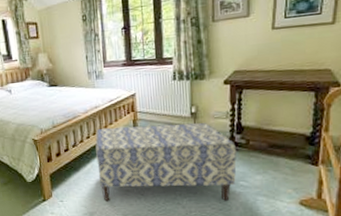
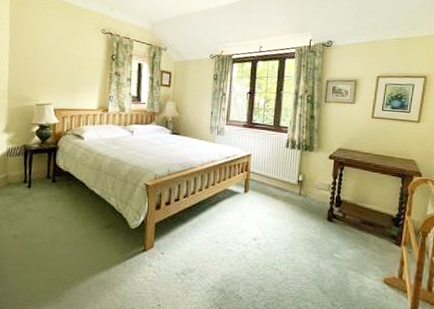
bench: present [95,122,237,202] -> none [203,182,334,272]

